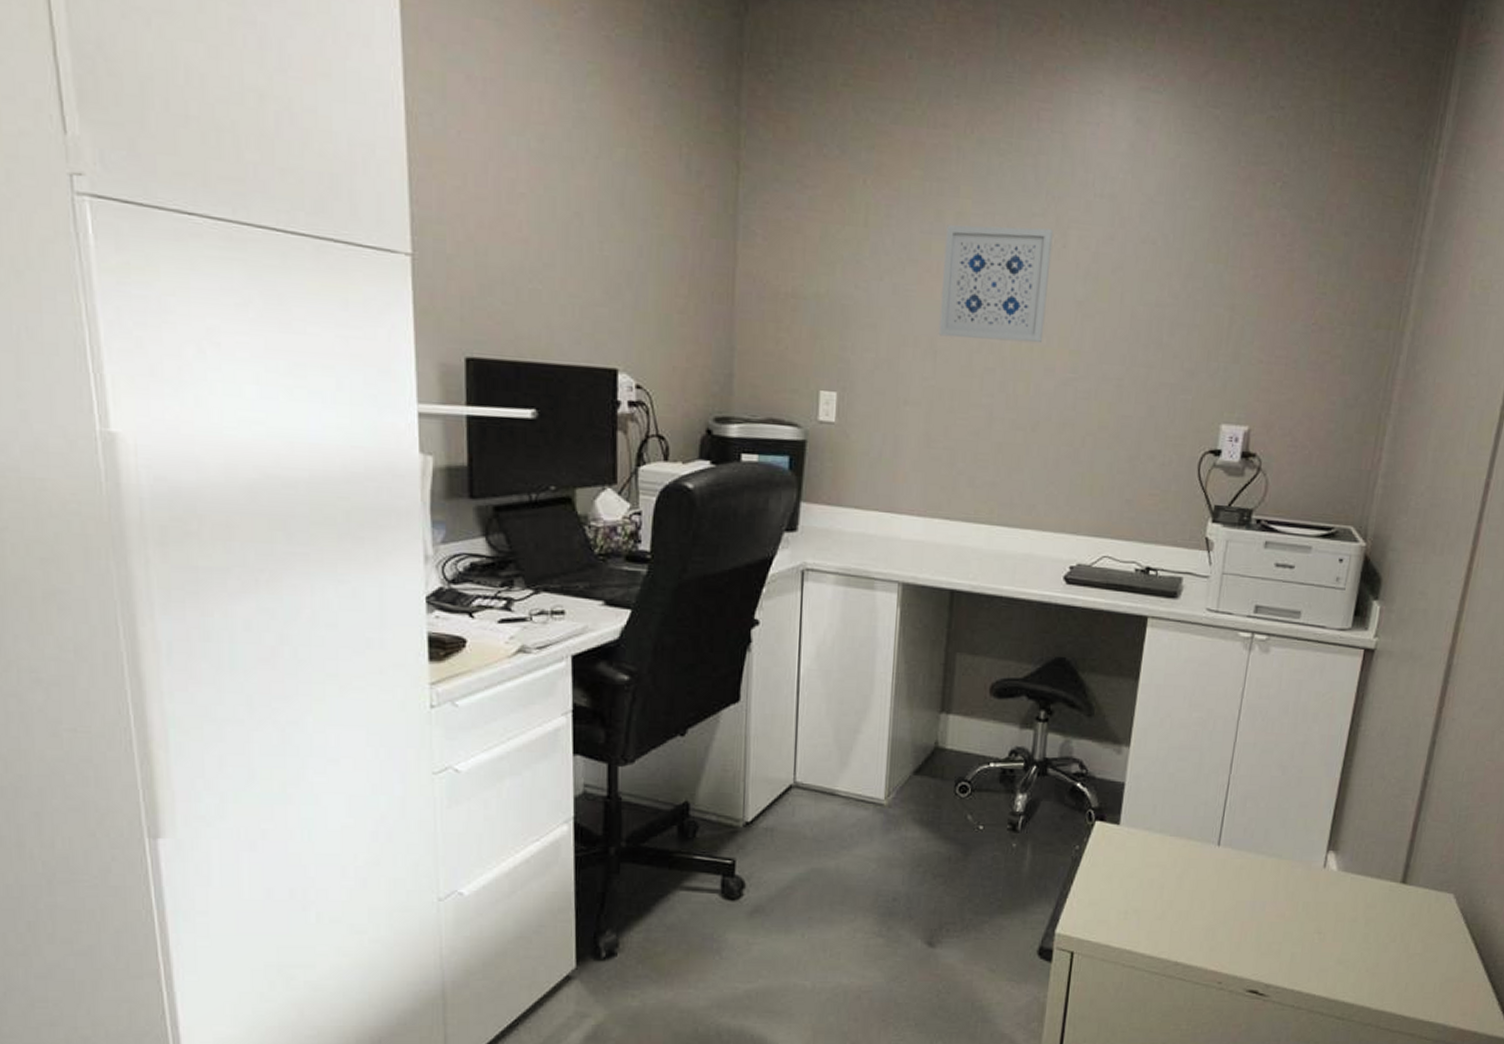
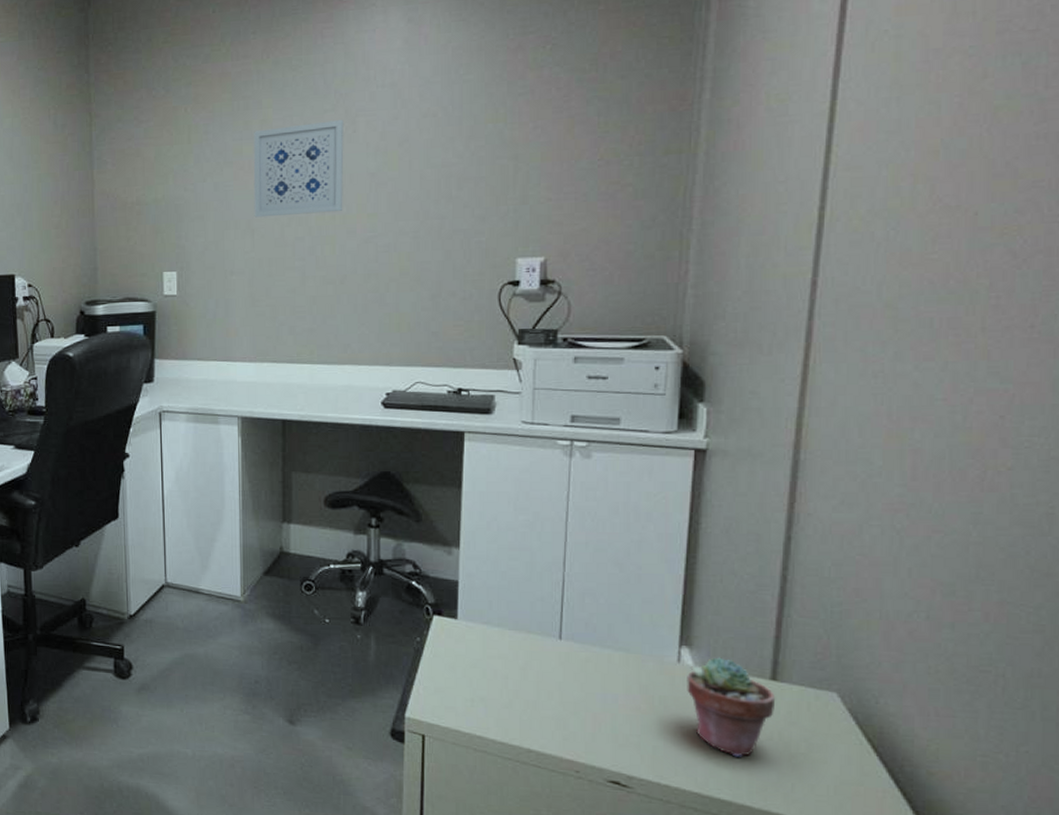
potted succulent: none [1328,861,1403,960] -> present [687,657,776,757]

